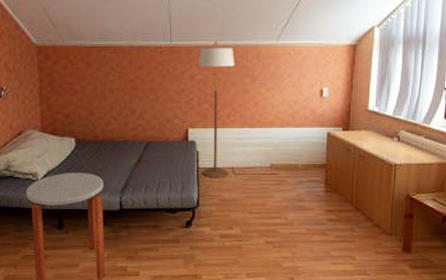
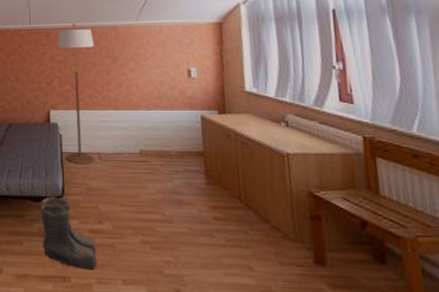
boots: none [176,208,226,267] -> present [40,197,97,269]

